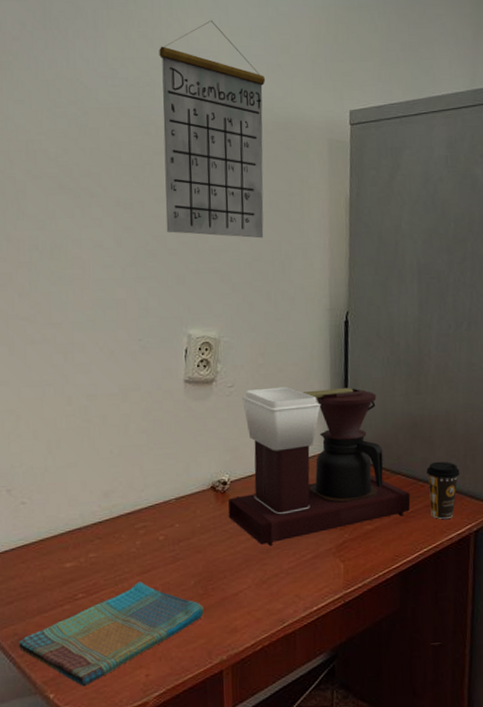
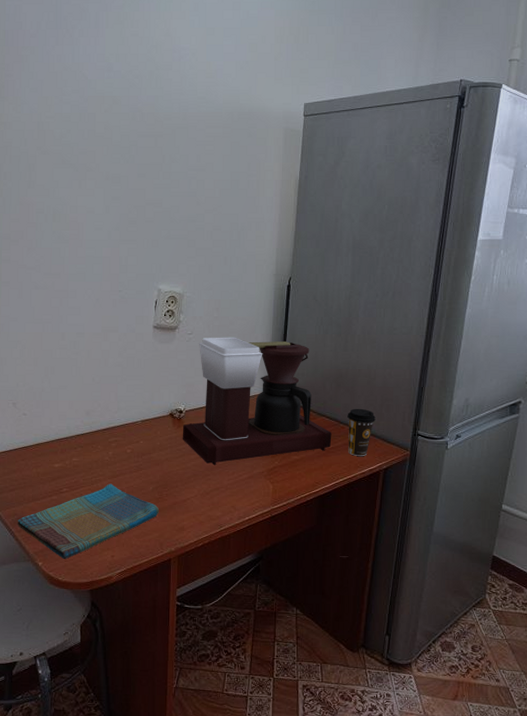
calendar: present [159,20,266,239] -> none [145,21,235,212]

